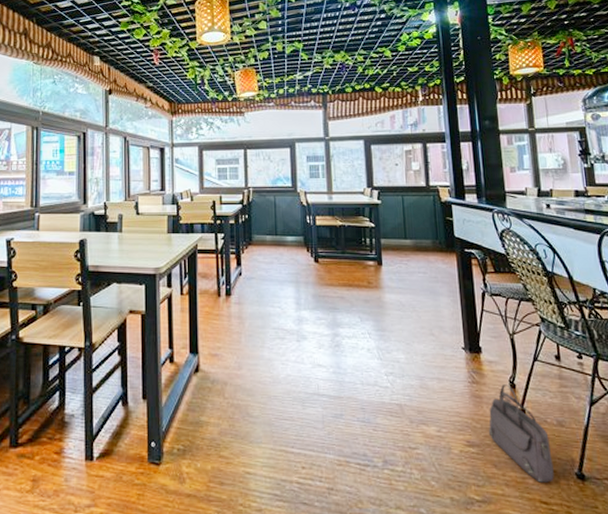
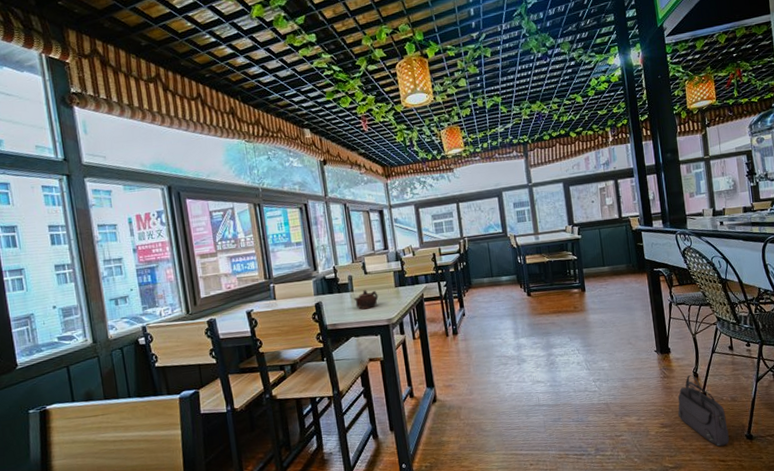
teapot: none [121,231,148,254] -> present [353,289,379,310]

